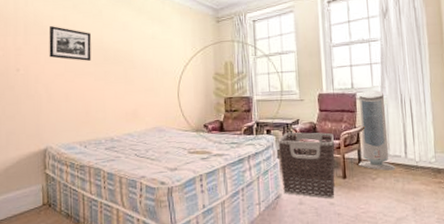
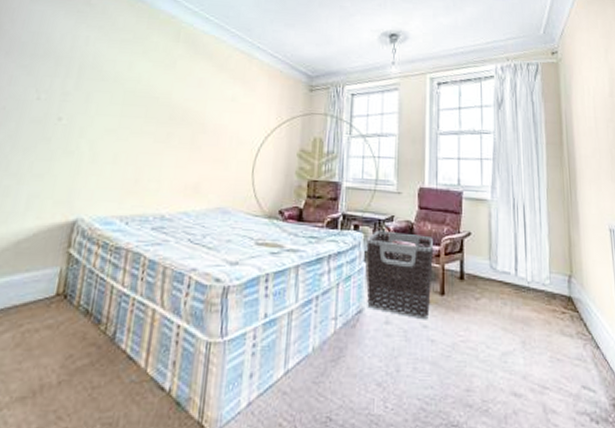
picture frame: present [49,26,91,61] -> none [102,72,158,118]
air purifier: present [358,90,396,171] -> none [460,189,504,290]

